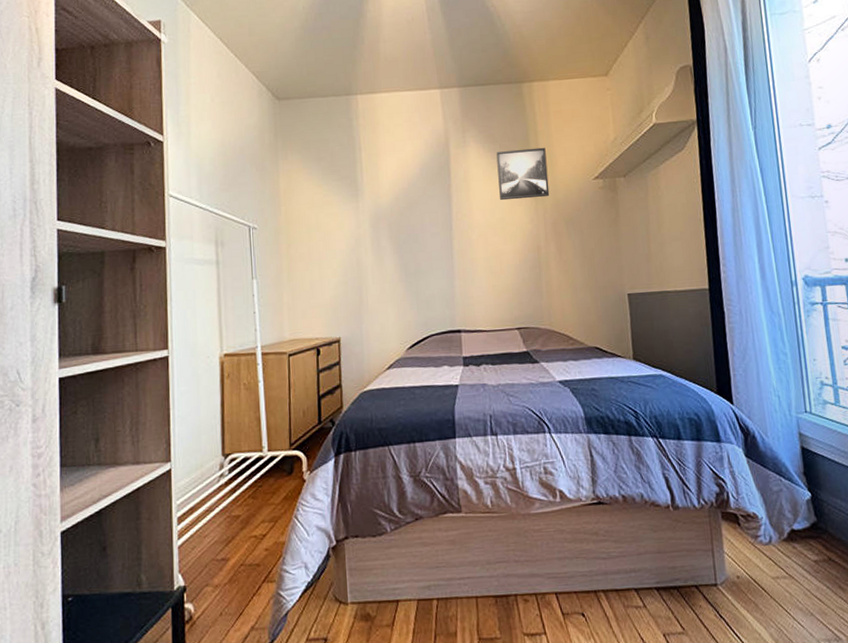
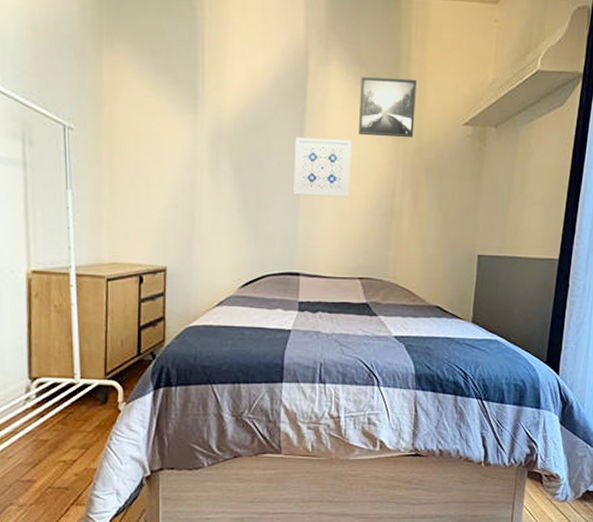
wall art: none [444,206,498,260] -> present [293,137,352,197]

